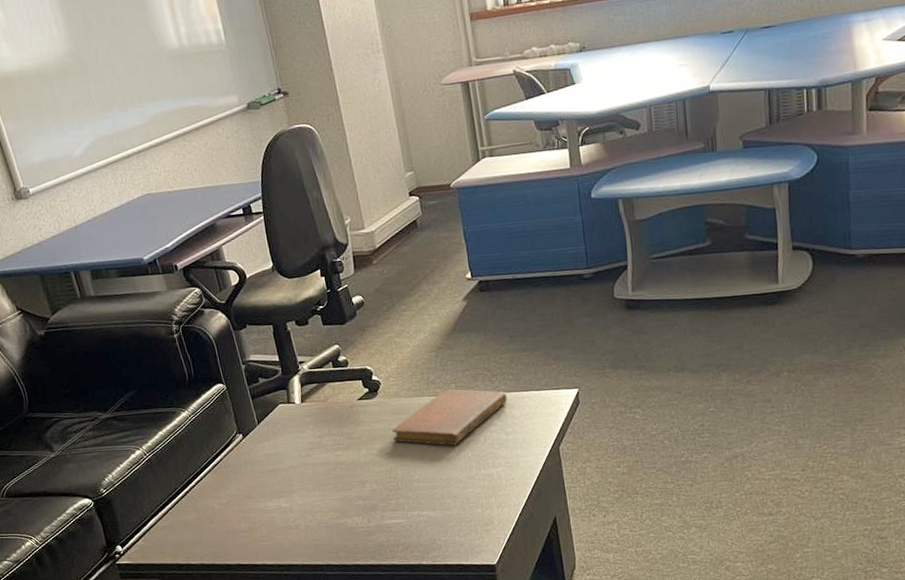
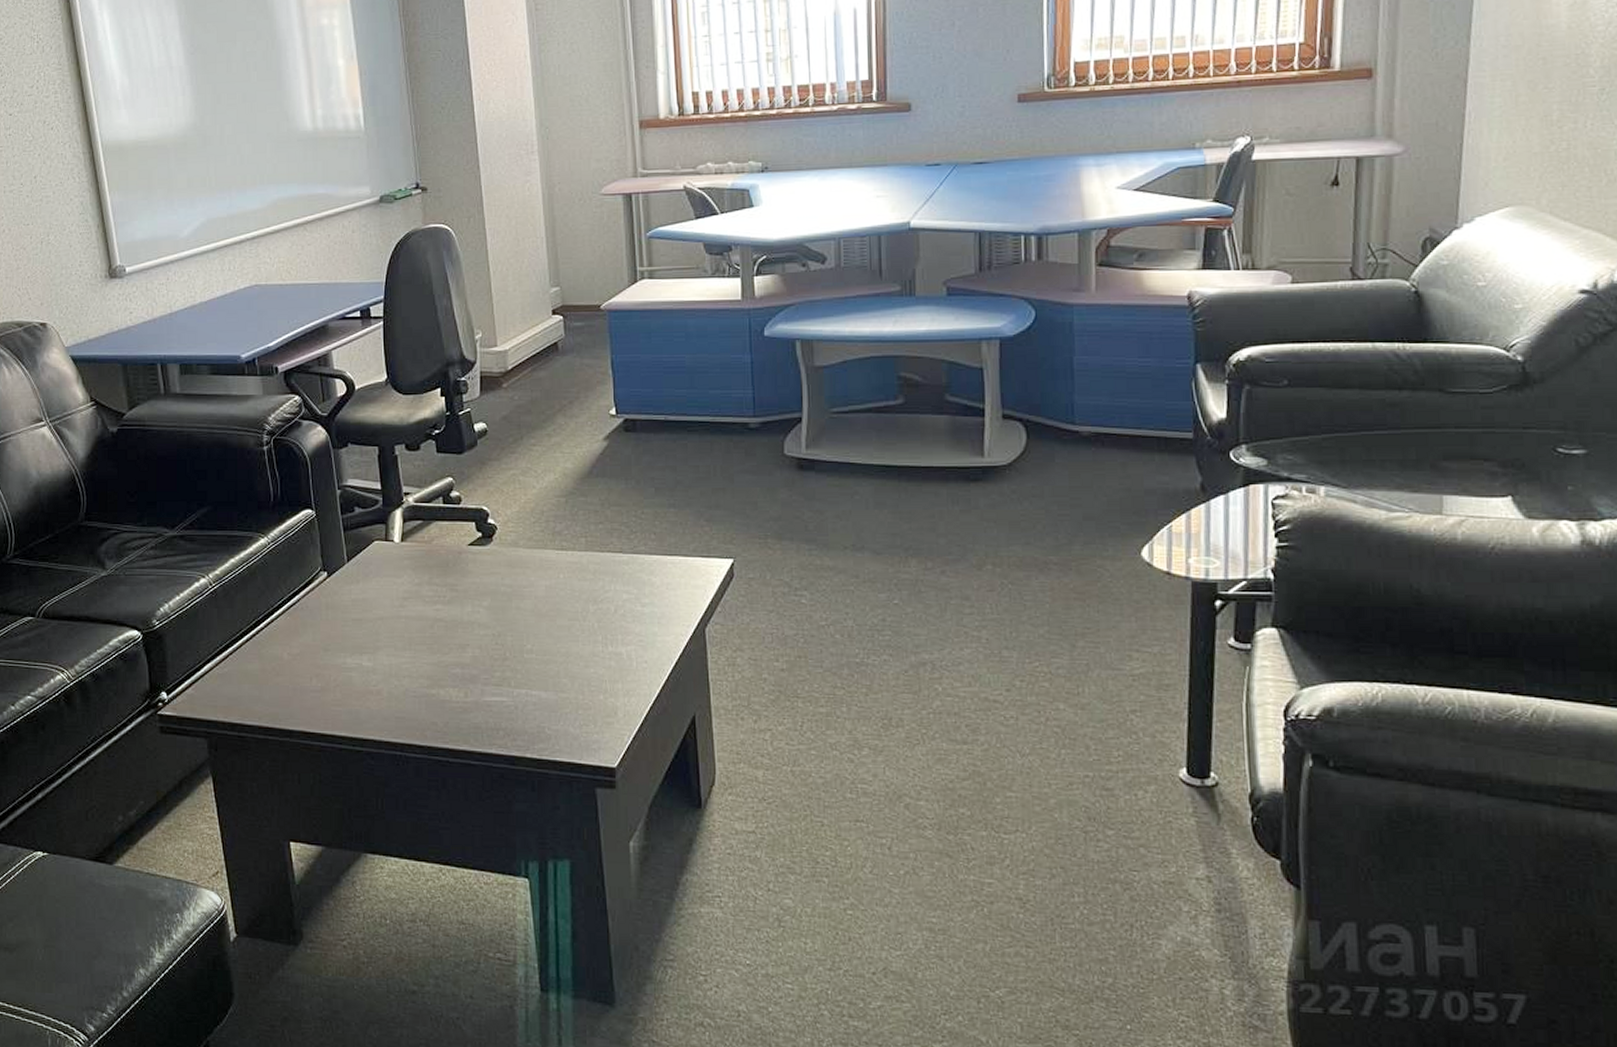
notebook: present [392,389,507,446] -> none [505,543,646,613]

